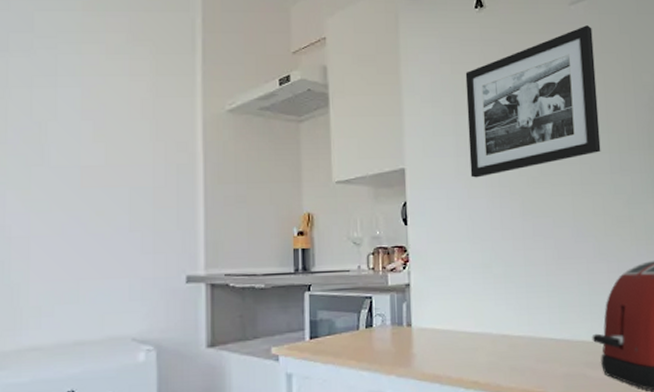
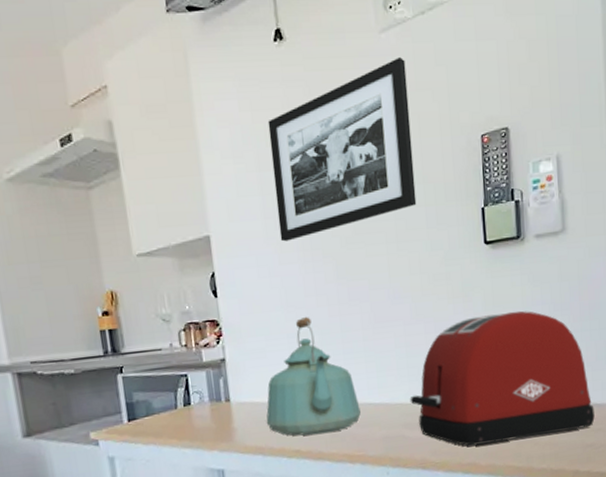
kettle: none [446,248,541,367] -> present [266,316,361,436]

